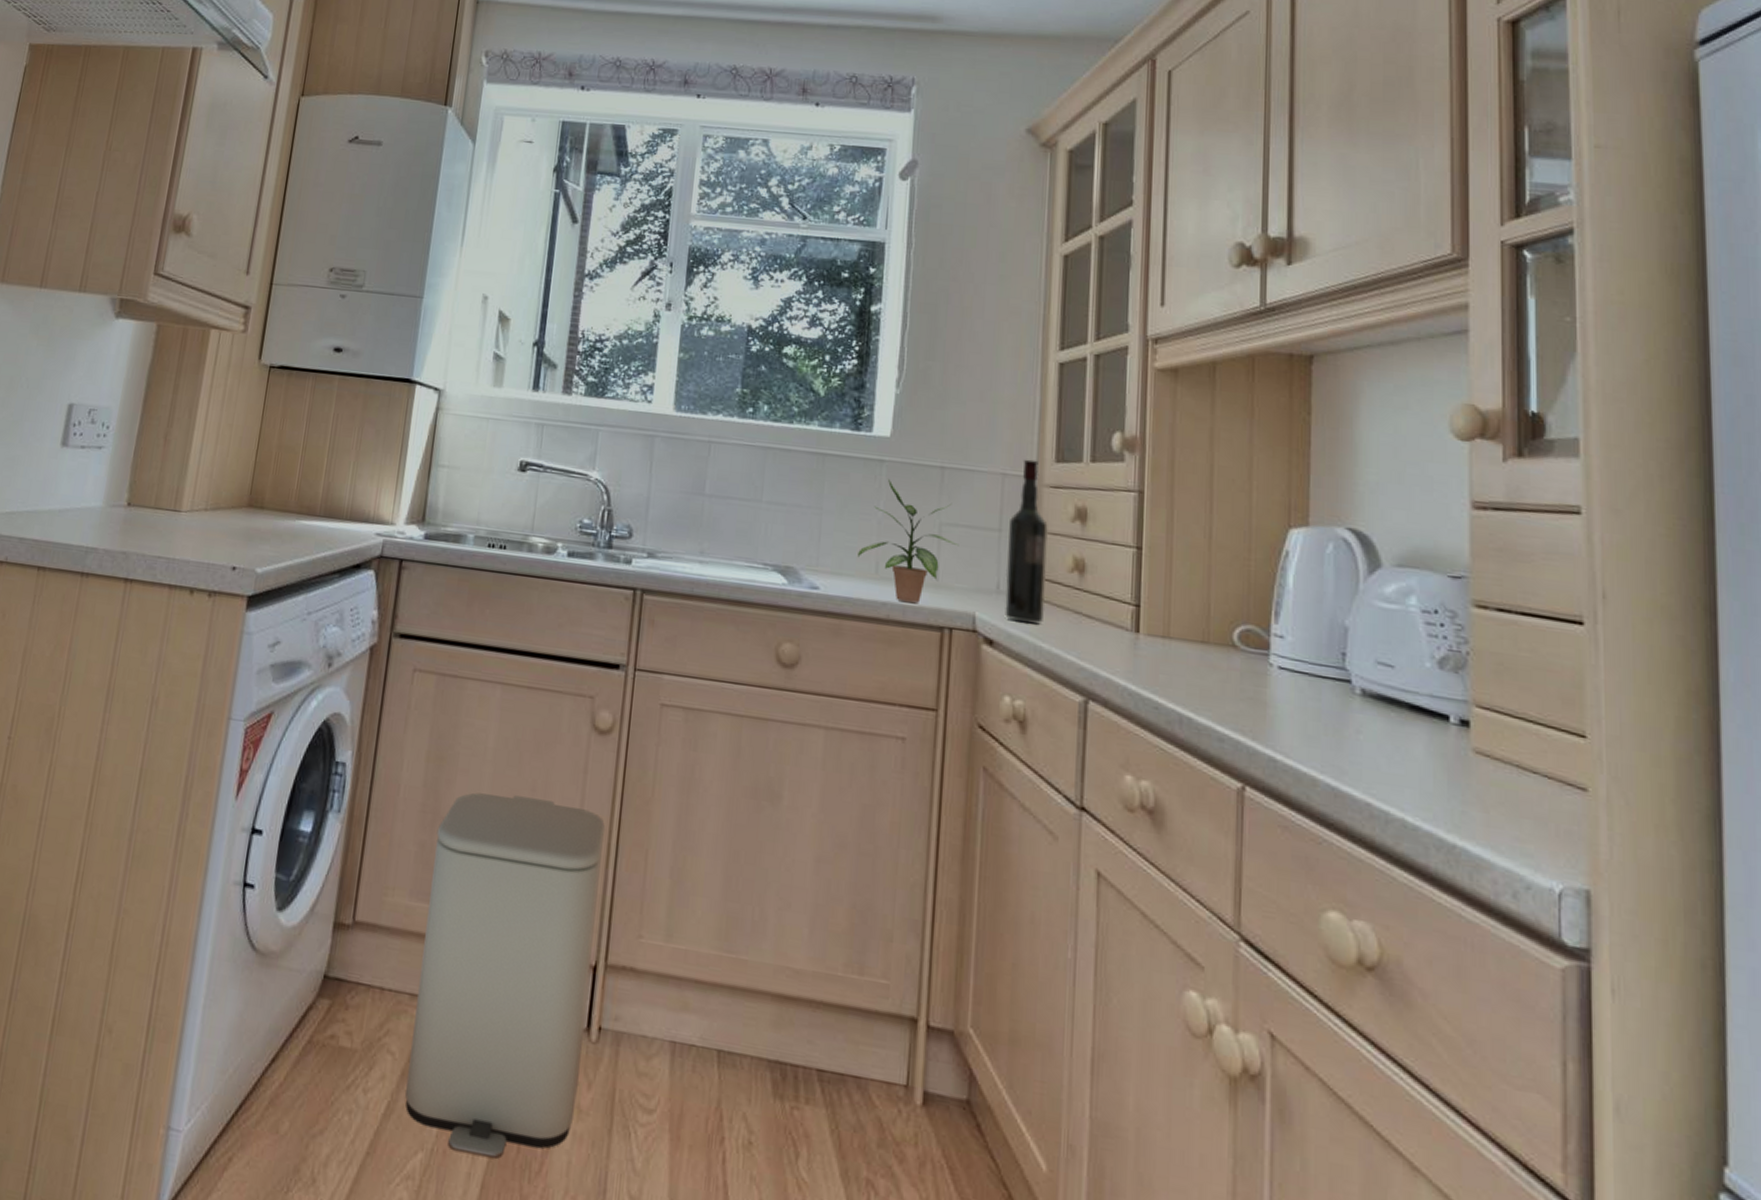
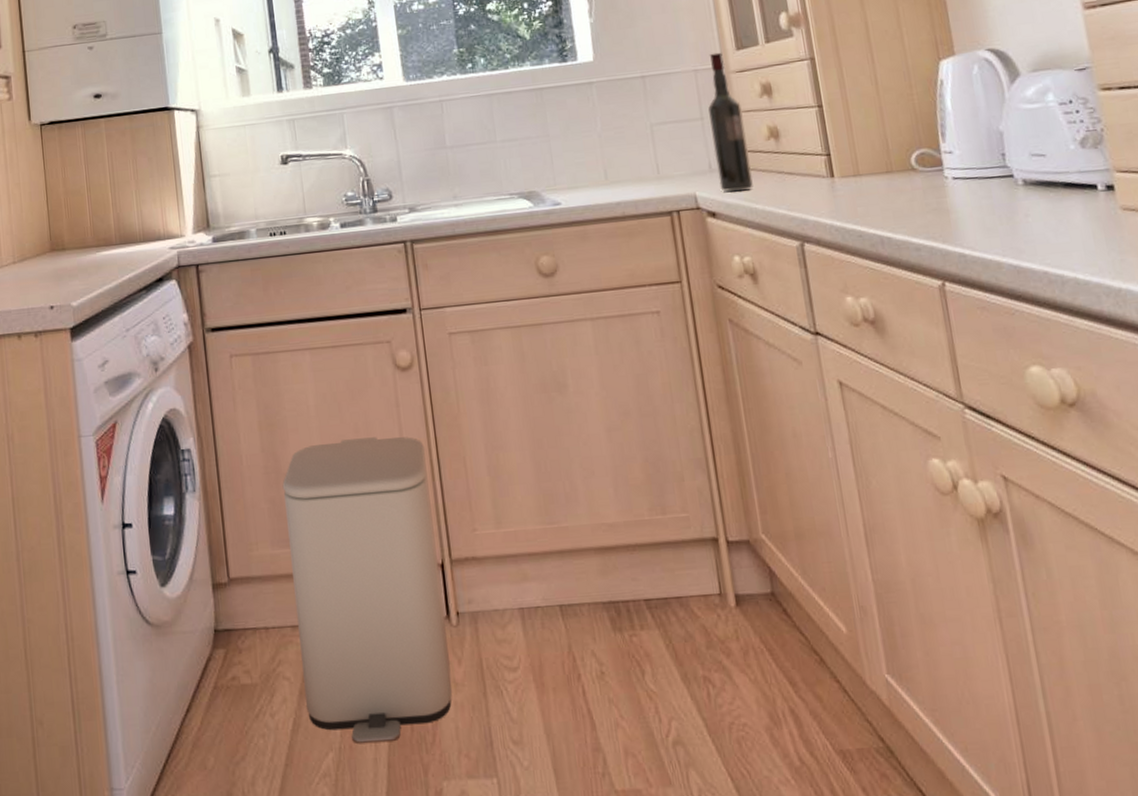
potted plant: present [858,478,959,603] -> none [587,97,671,198]

